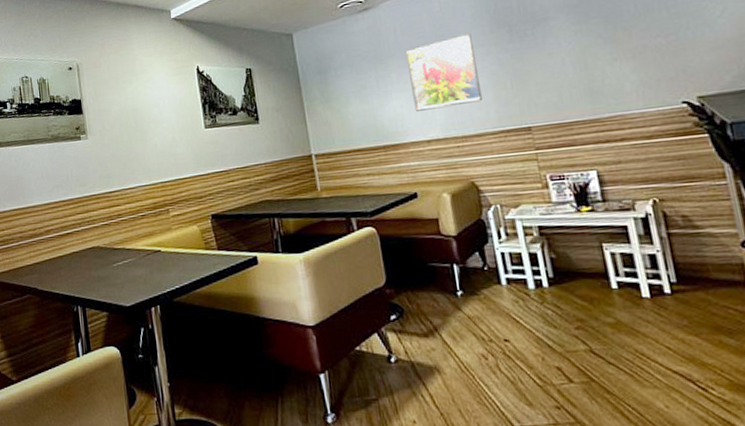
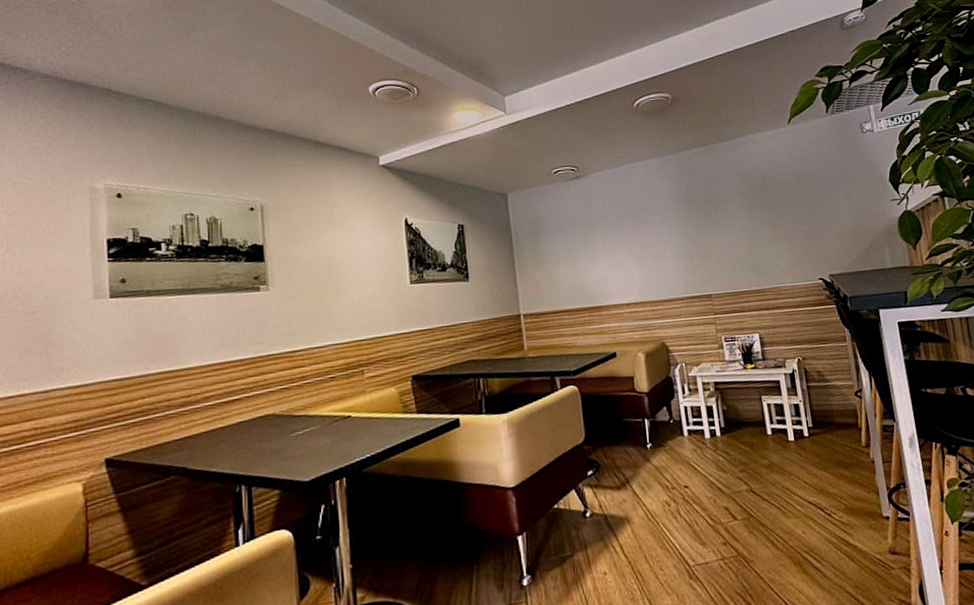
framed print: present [405,34,483,111] -> none [610,209,675,276]

